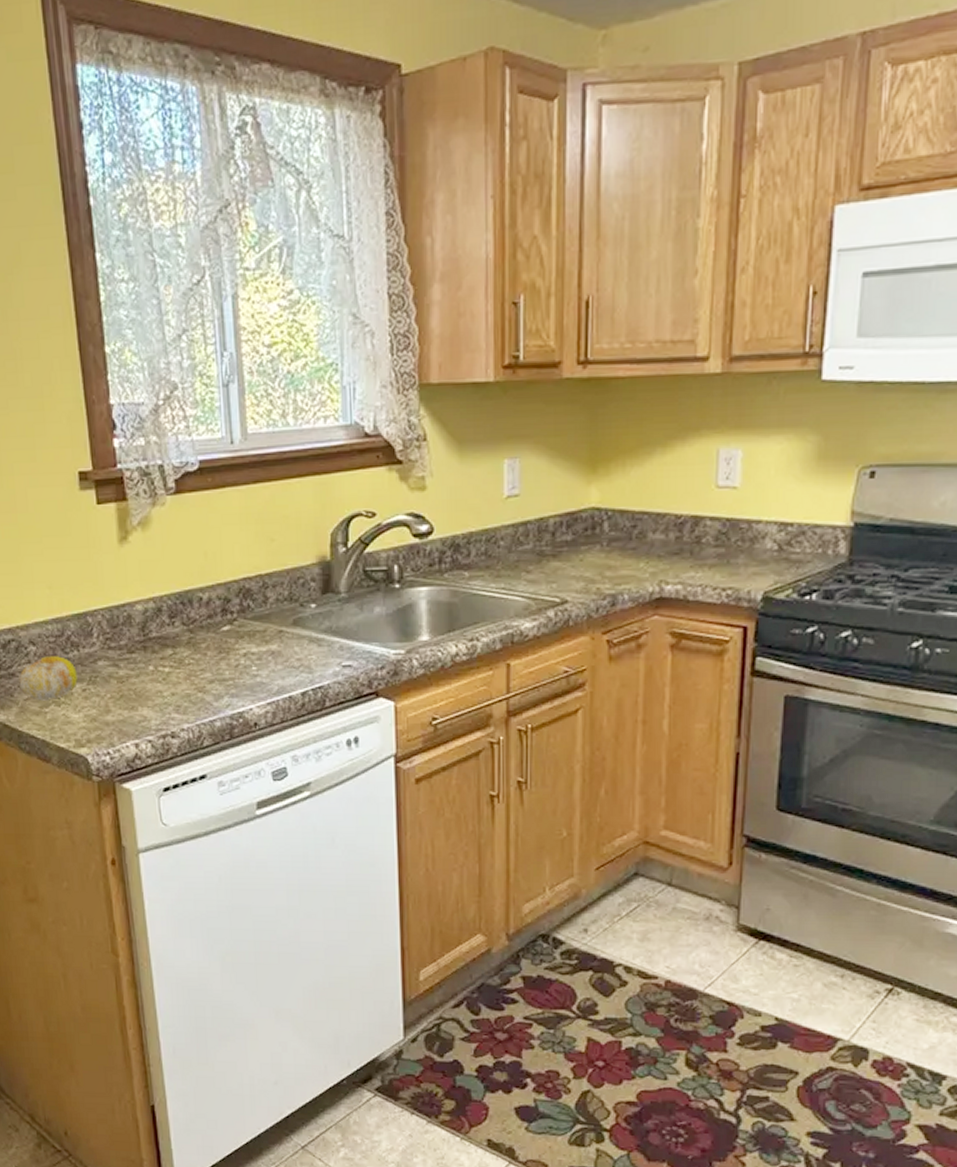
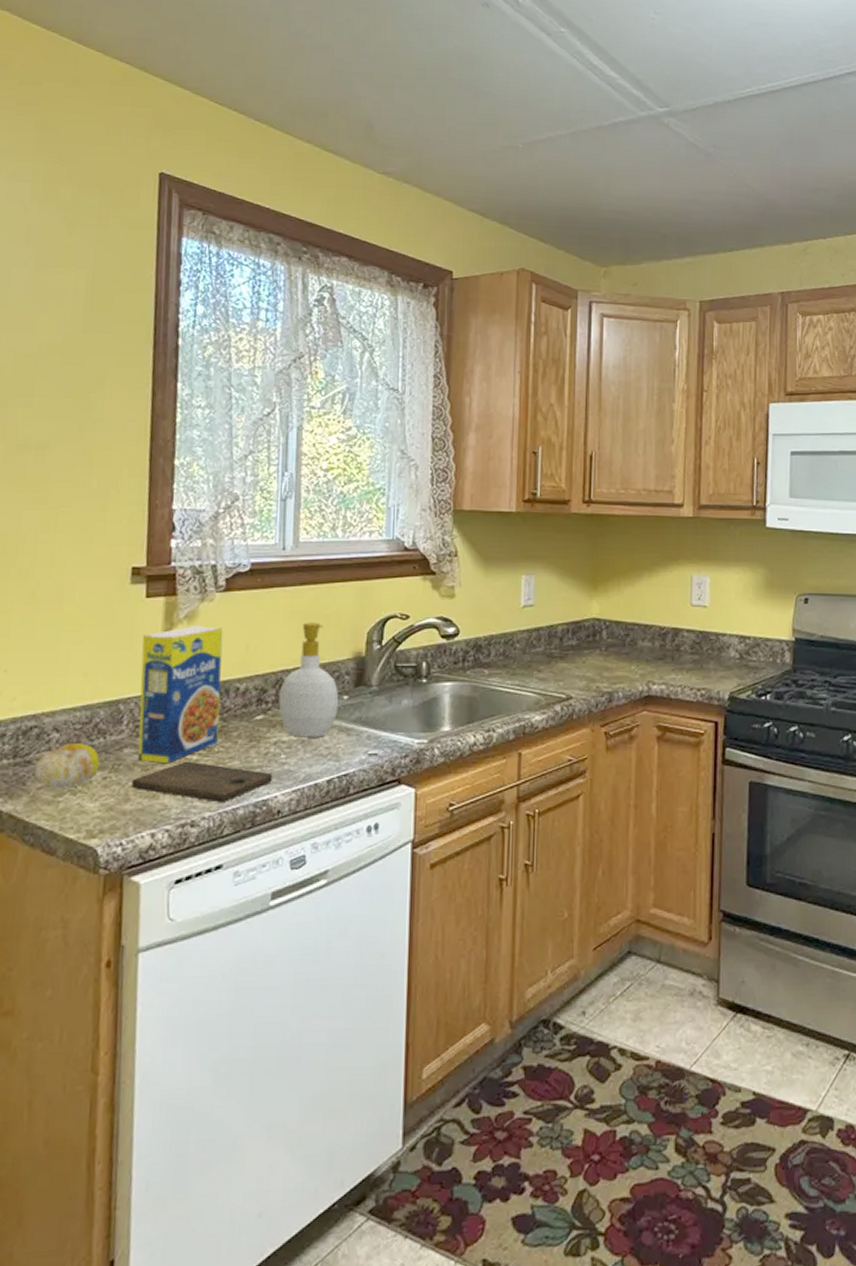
legume: none [100,532,189,676] -> present [137,626,223,764]
cutting board: none [110,673,246,713] -> present [132,761,273,802]
soap bottle: none [243,524,307,649] -> present [278,622,339,738]

